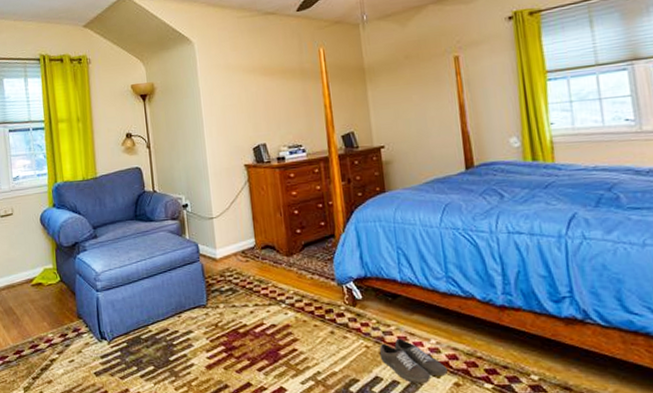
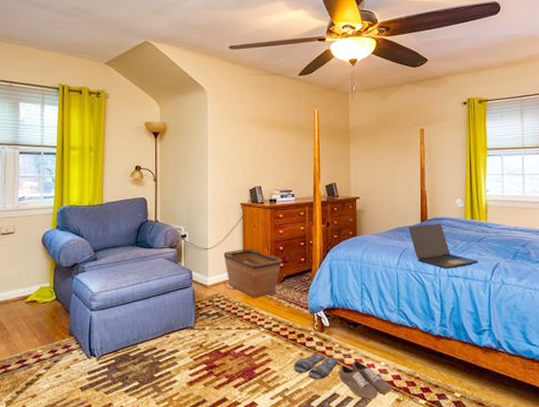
bicycle basket: none [231,215,298,271] -> present [223,249,282,298]
slippers: none [324,331,377,362] -> present [294,354,337,380]
laptop: none [450,169,548,225] -> present [408,223,478,270]

